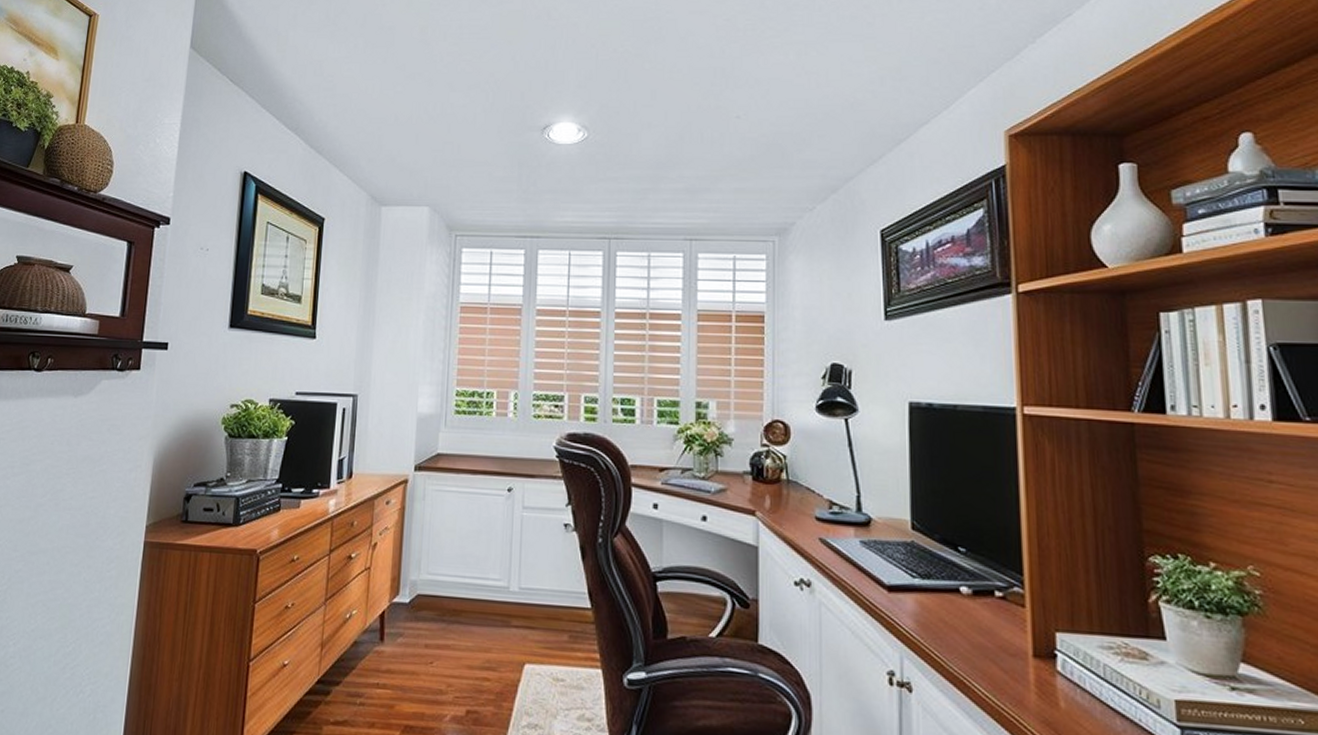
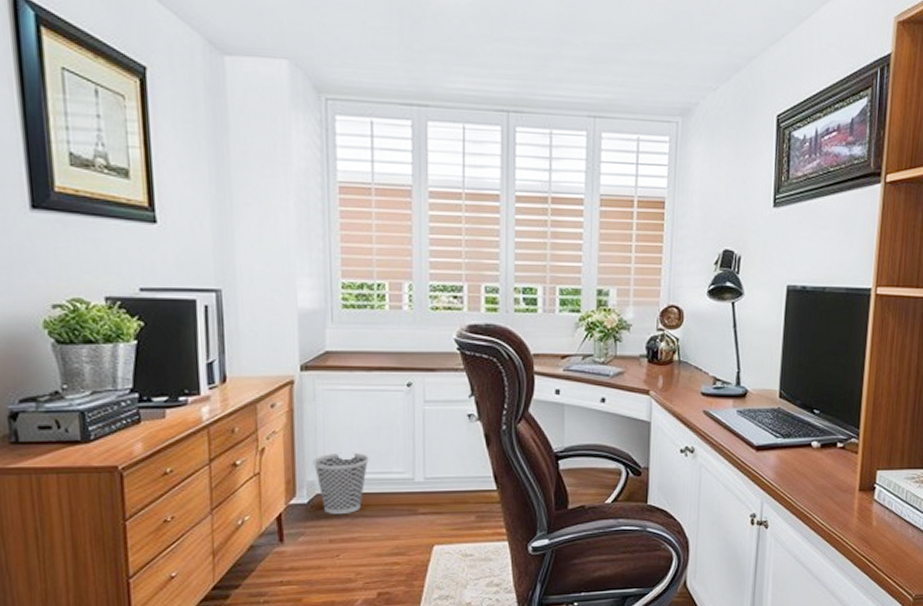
wastebasket: none [417,553,468,618] -> present [313,452,369,514]

